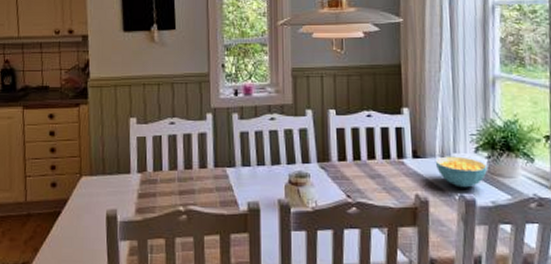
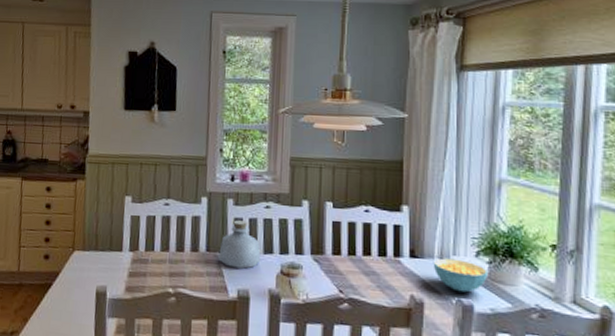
bottle: none [227,134,269,181] -> present [218,220,261,269]

